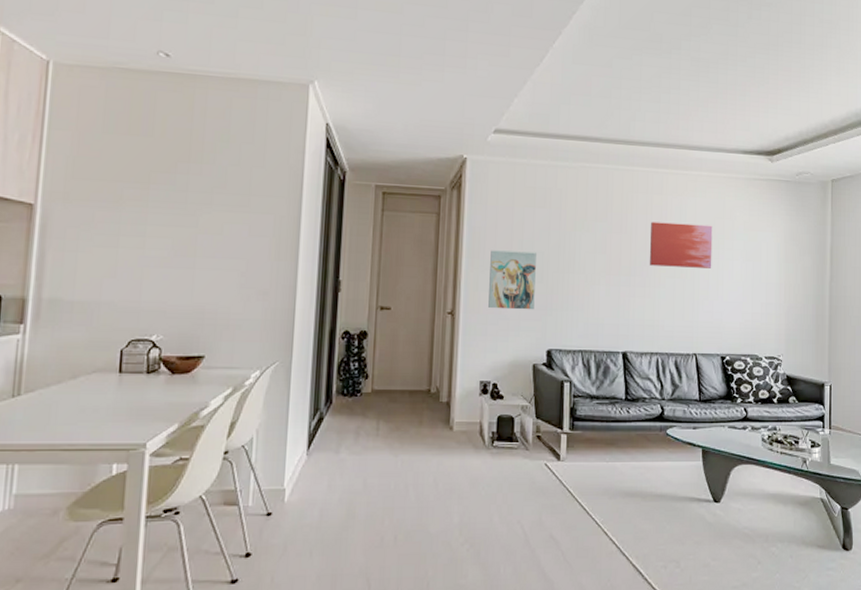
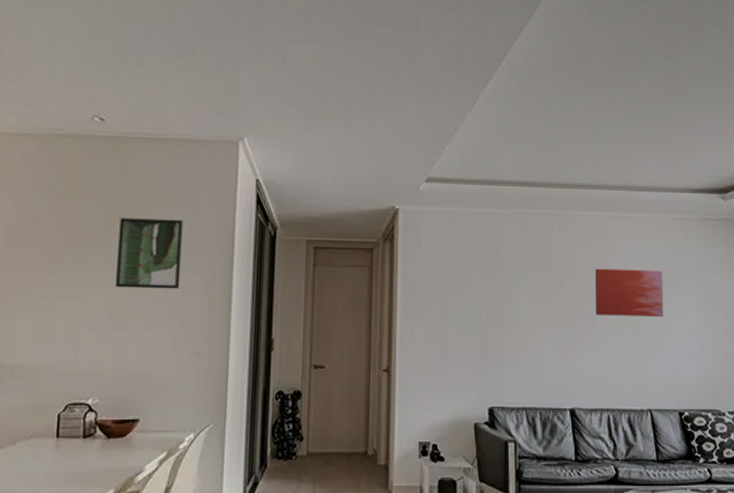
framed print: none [181,156,251,229] -> present [116,218,183,289]
wall art: present [488,250,536,310] -> none [425,303,474,366]

